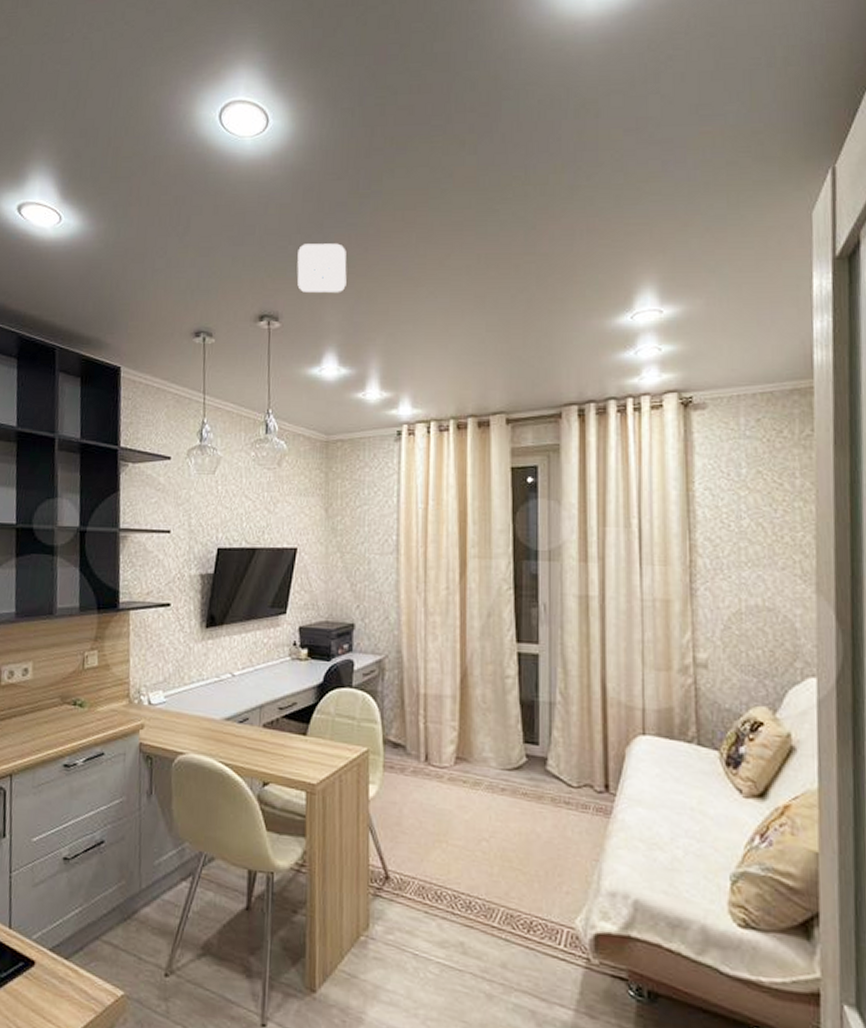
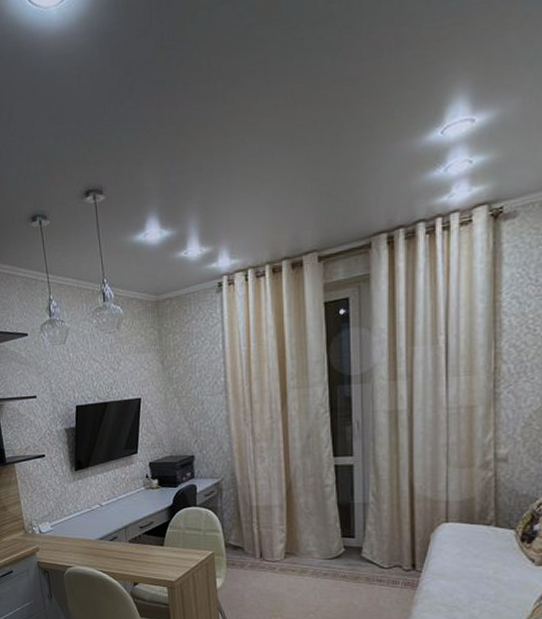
smoke detector: present [297,243,347,294] -> none [113,105,161,163]

